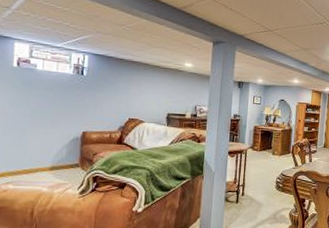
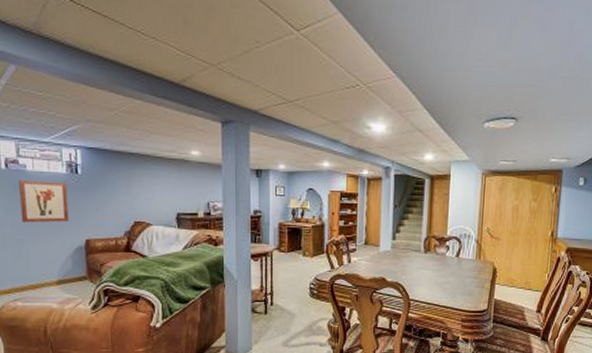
wall art: none [25,77,72,116] -> present [19,179,69,223]

